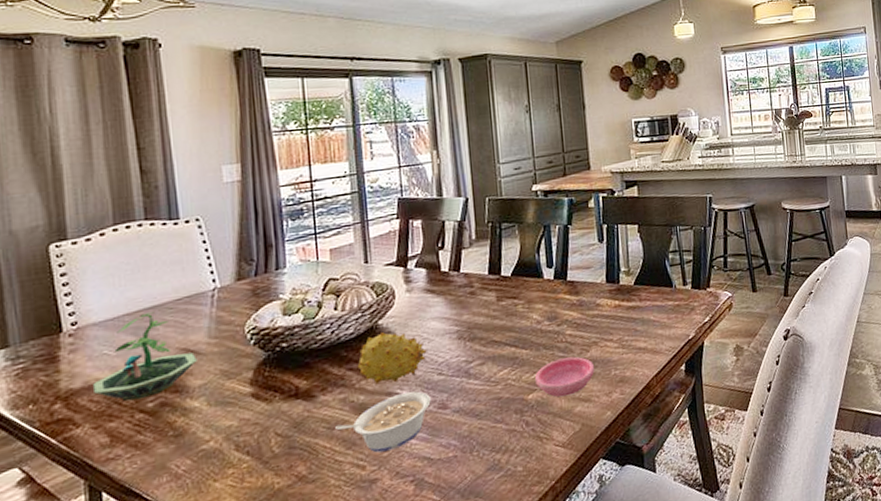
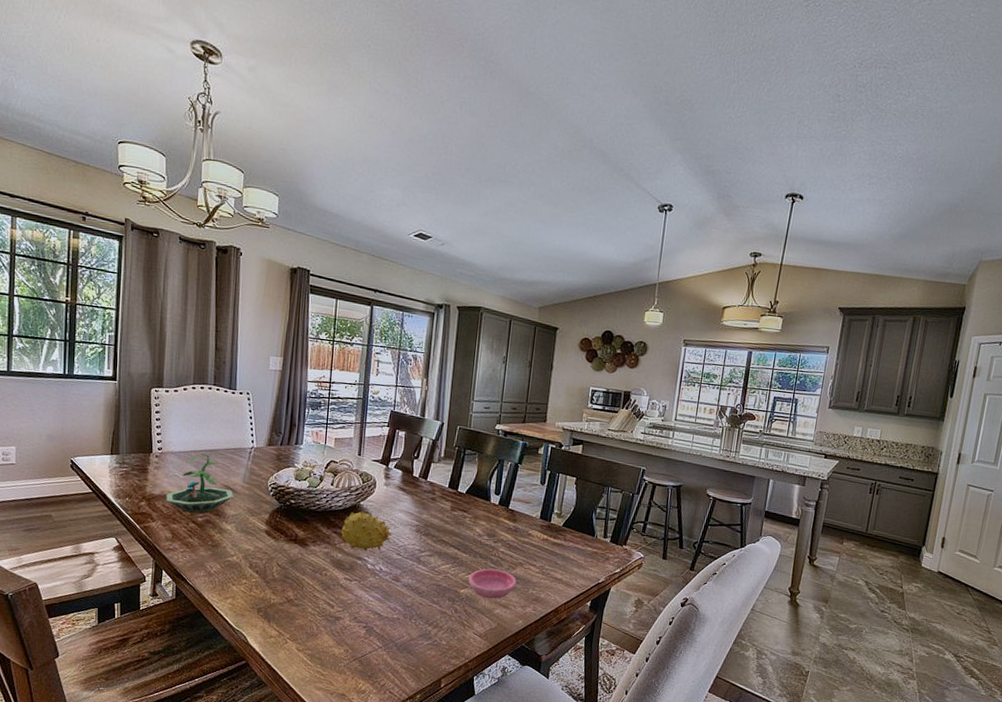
legume: present [335,391,431,453] -> none [318,560,388,600]

